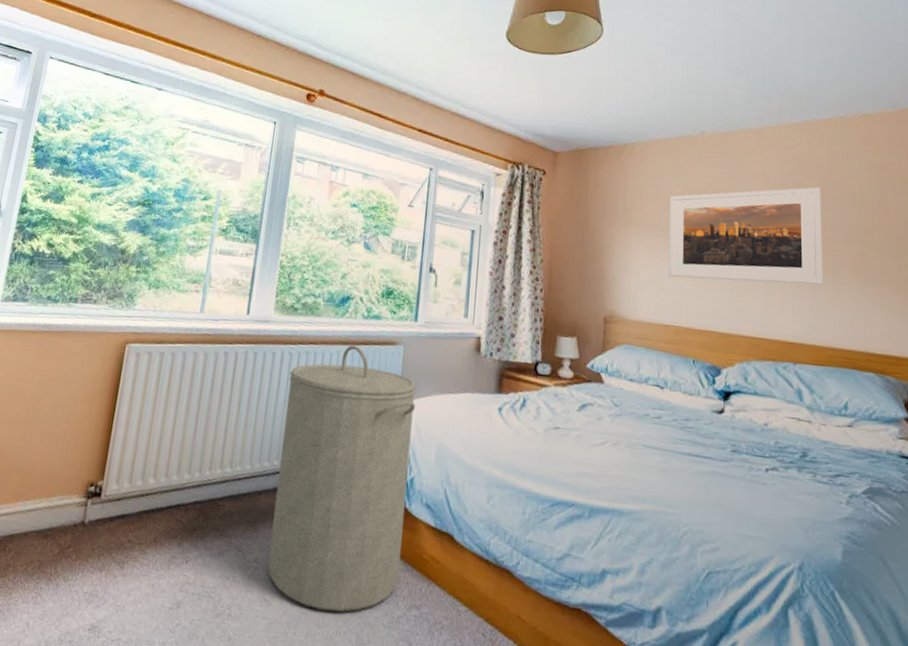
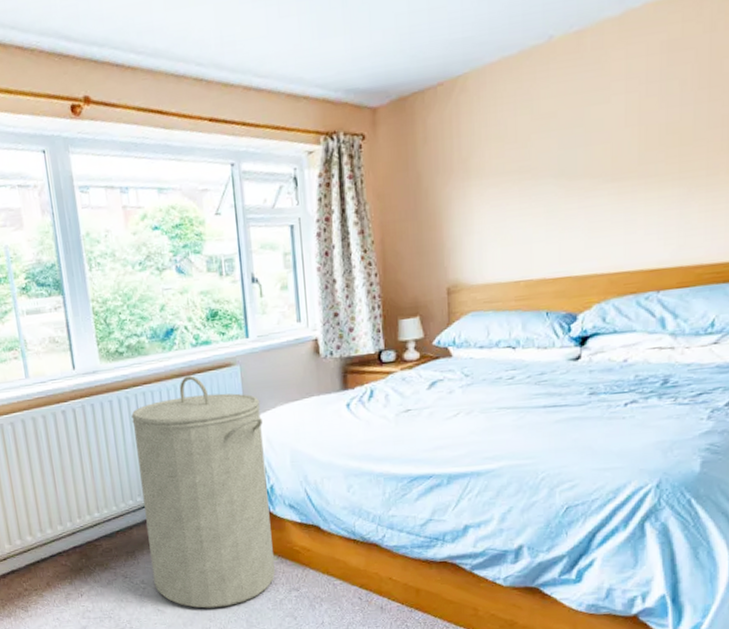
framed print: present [669,187,823,285] -> none [513,75,696,227]

